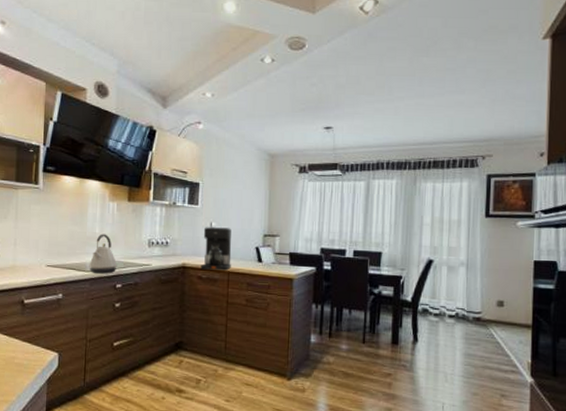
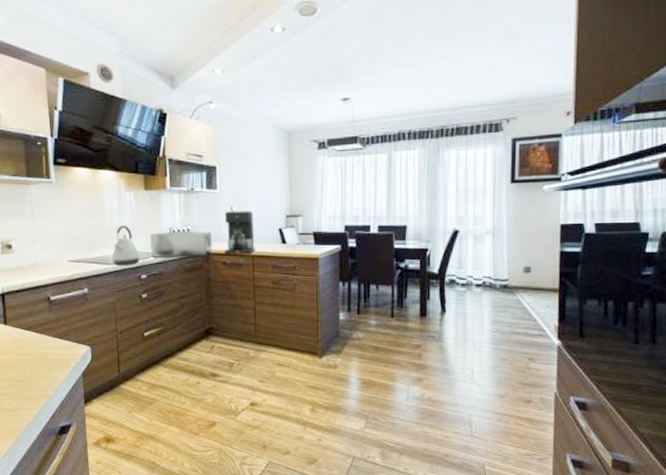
toaster: none [128,243,189,271] -> present [150,232,212,259]

